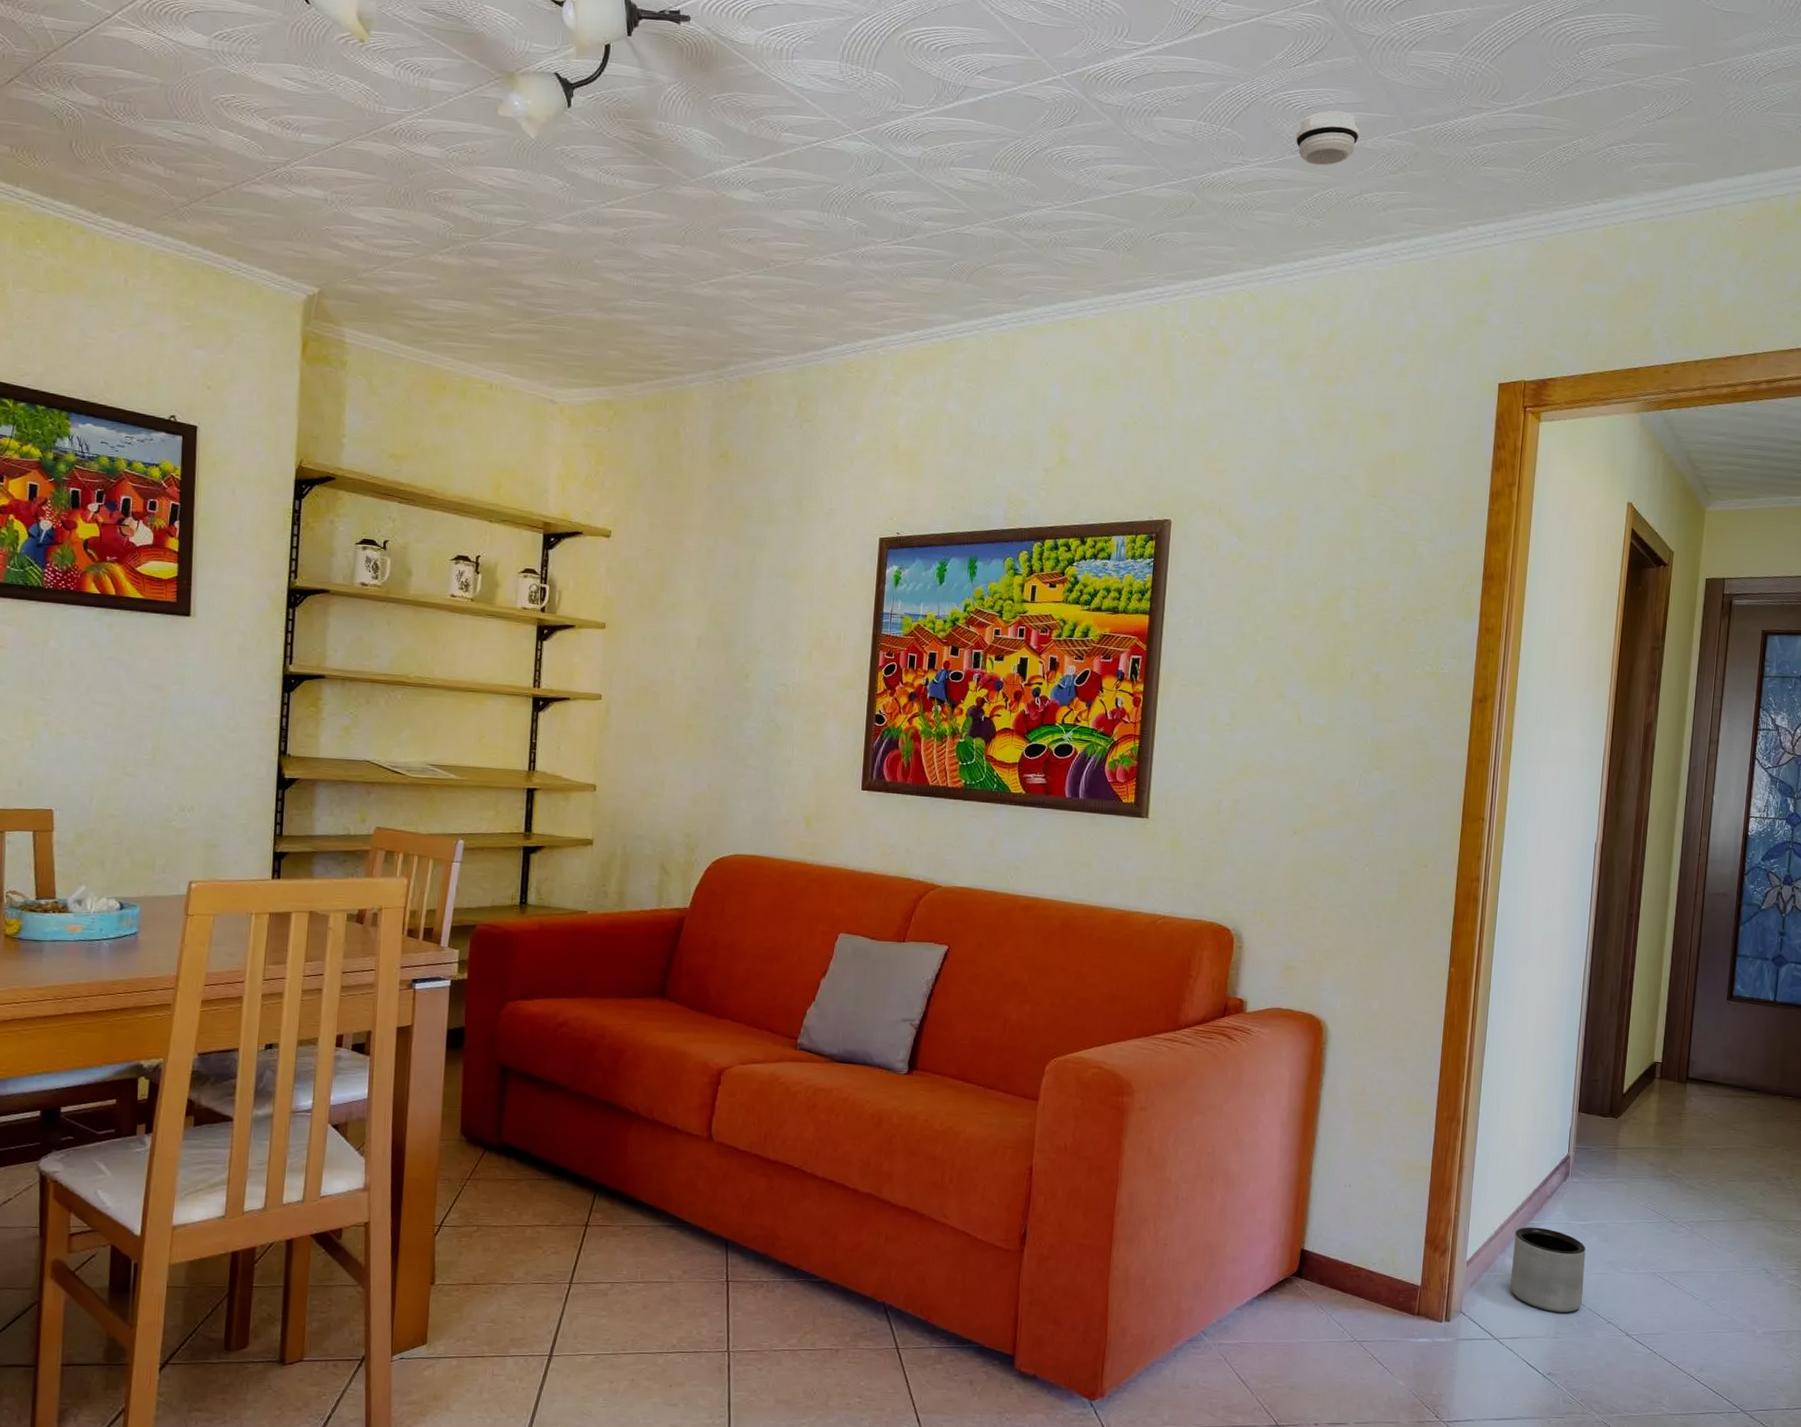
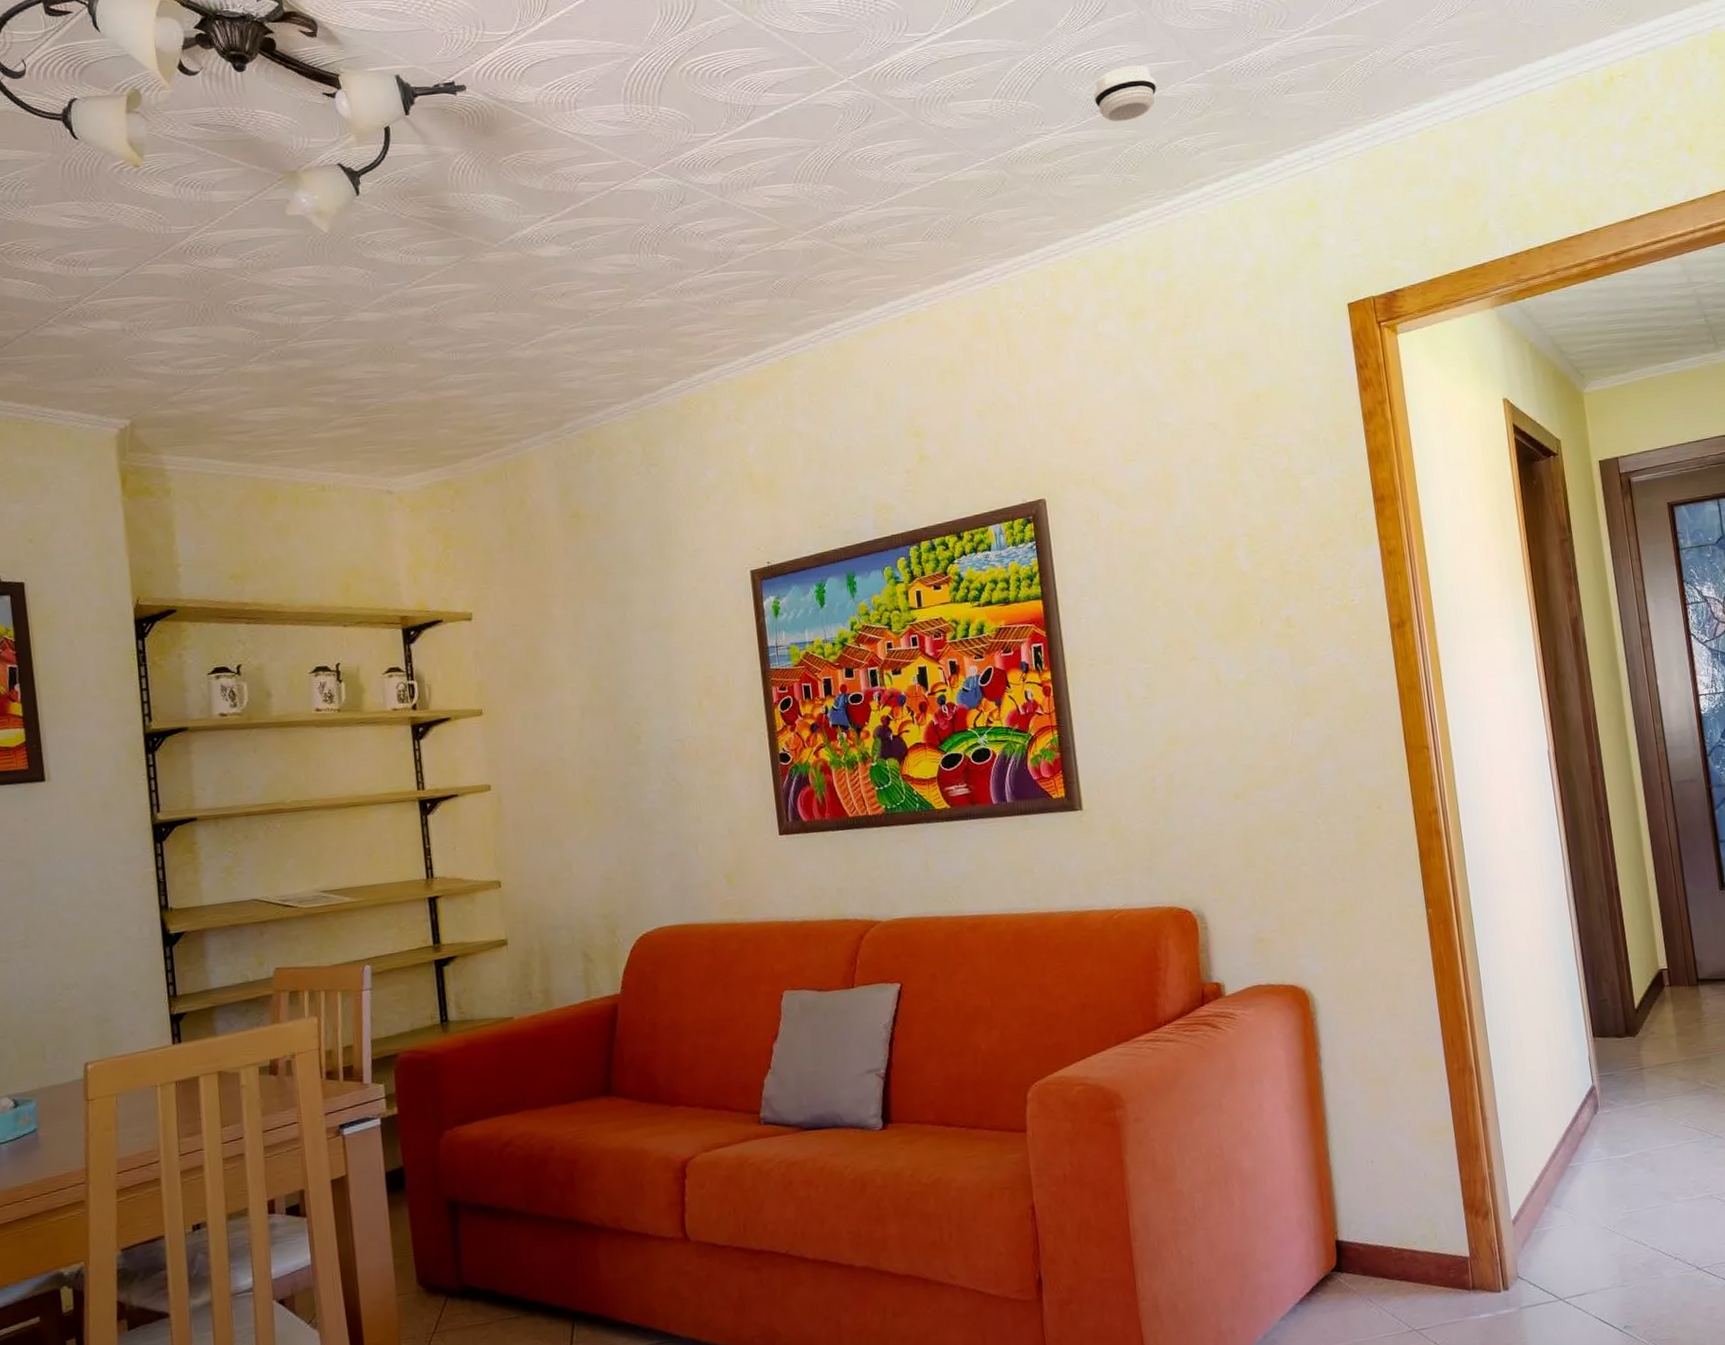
planter: present [1510,1227,1586,1313] -> none [1555,1168,1643,1259]

